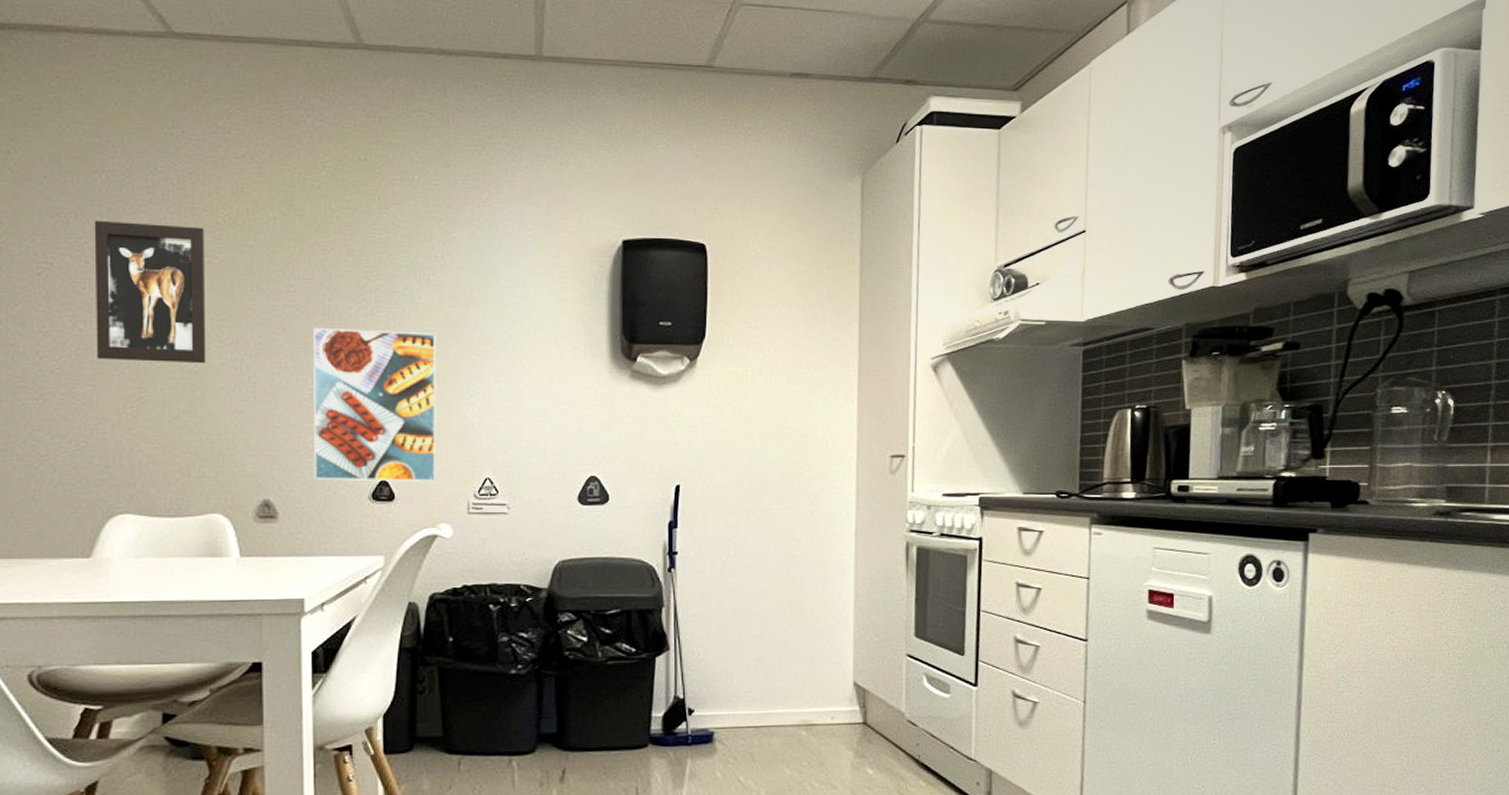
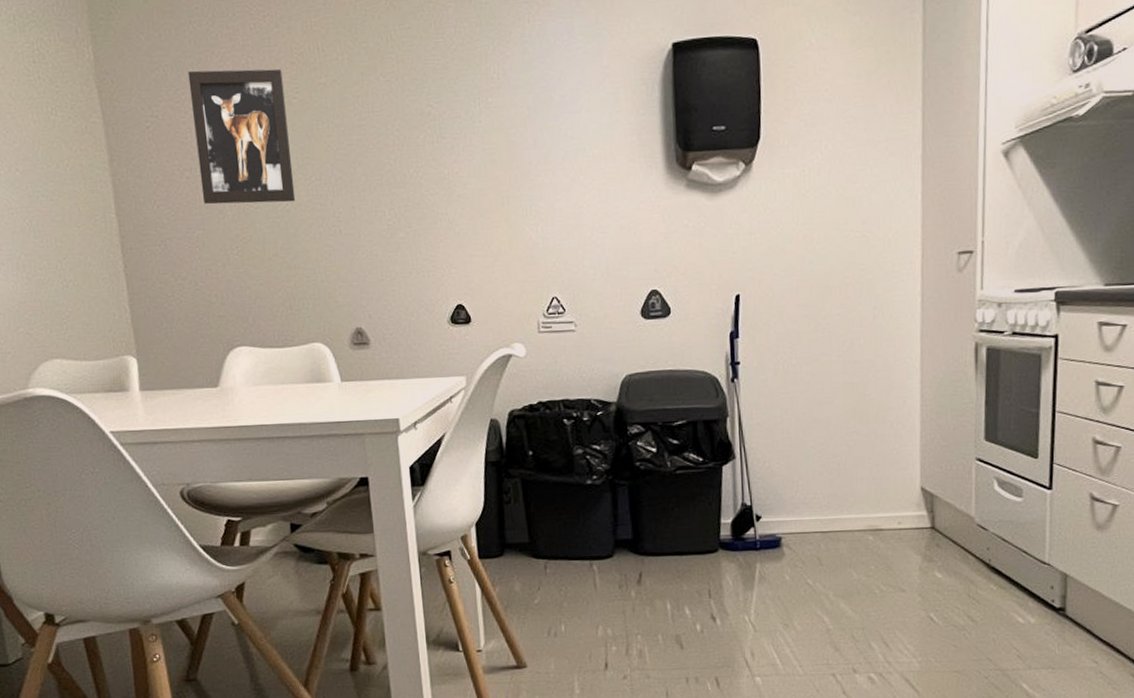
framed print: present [313,327,438,482] -> none [386,156,508,307]

